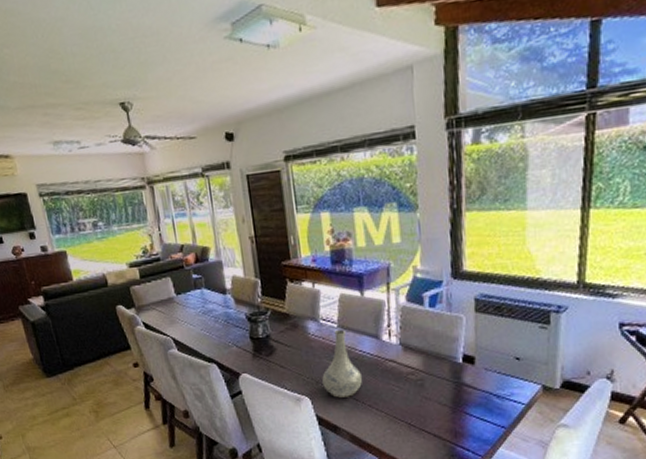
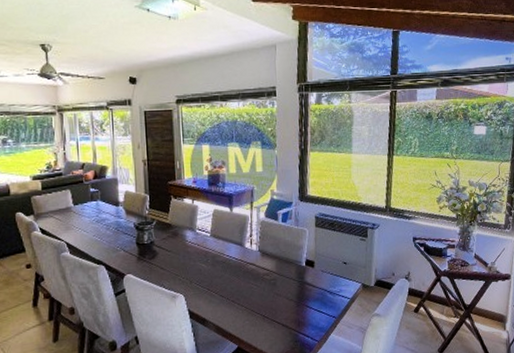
vase: present [322,329,363,398] -> none [195,237,229,295]

